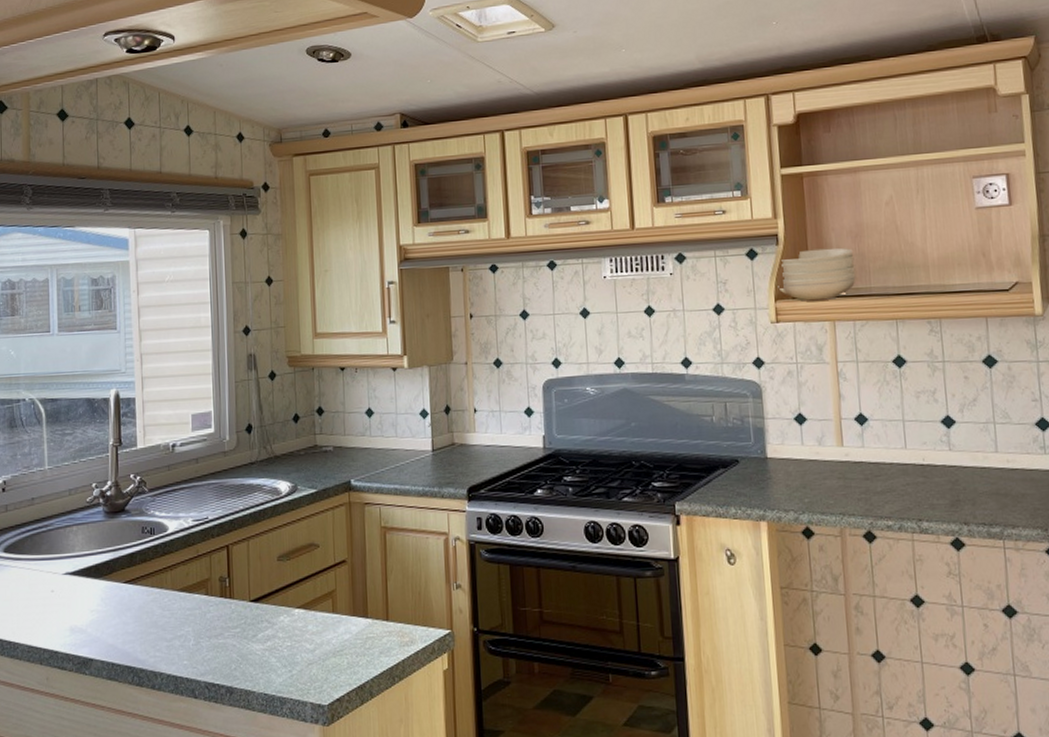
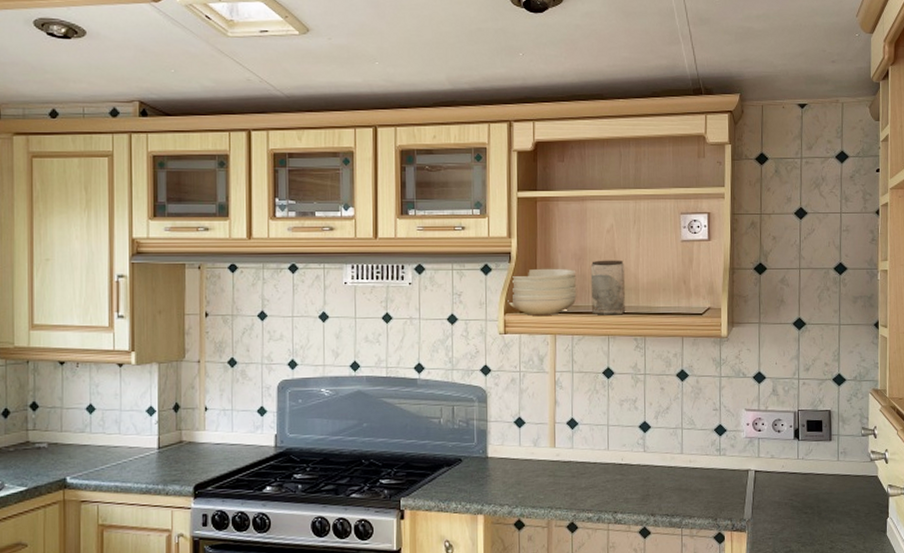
jar: none [869,234,915,297] -> present [590,260,626,315]

